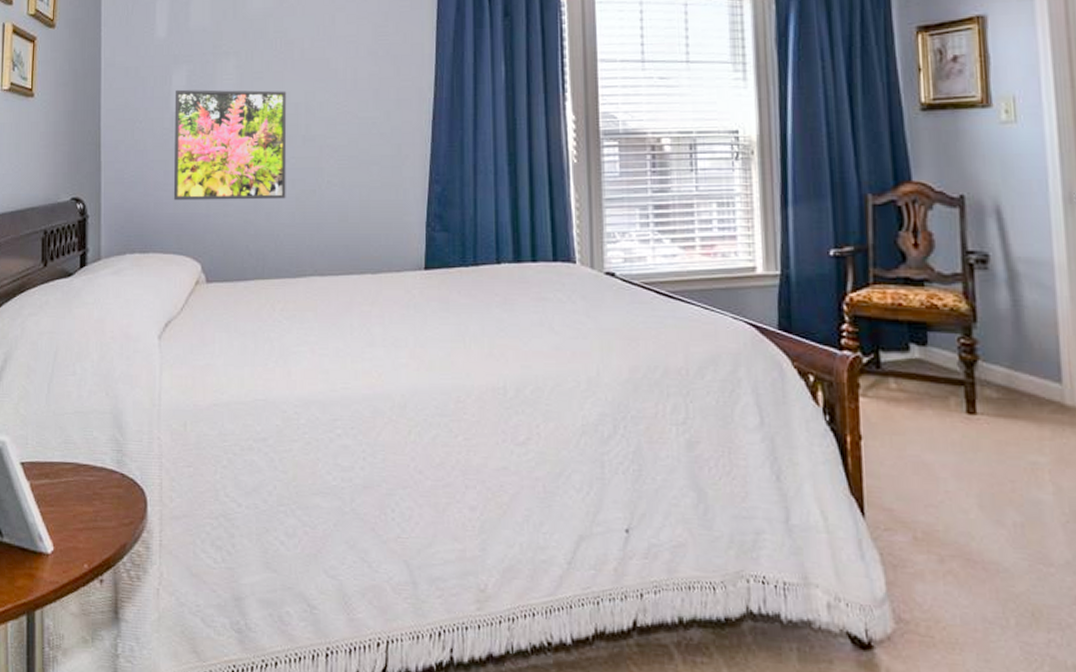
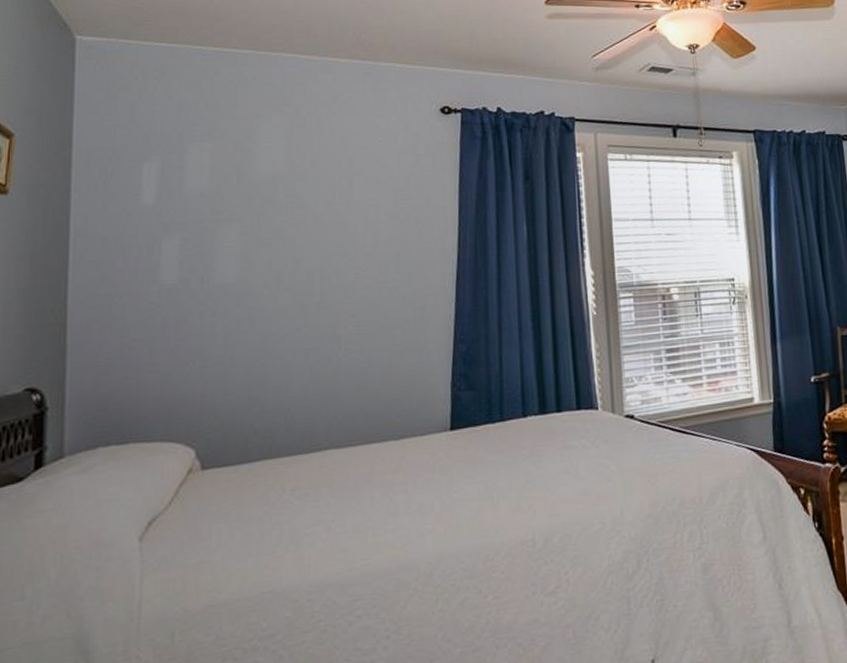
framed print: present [173,89,287,201] -> none [161,257,299,382]

